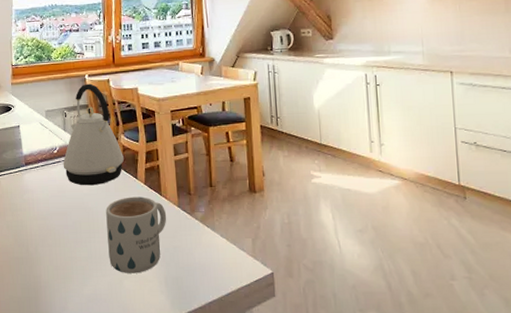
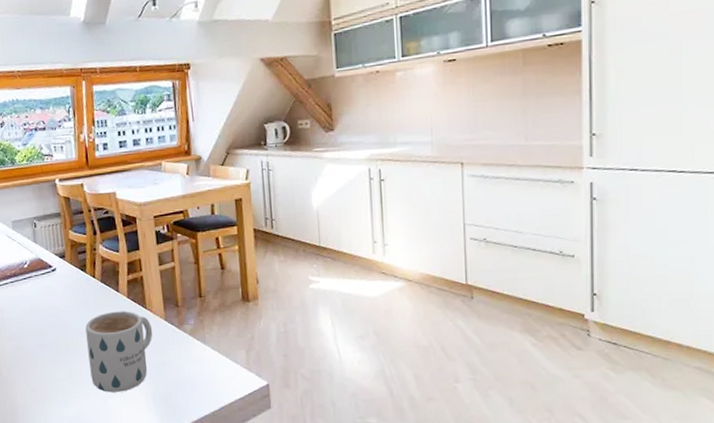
kettle: present [63,83,124,186] -> none [35,189,103,302]

